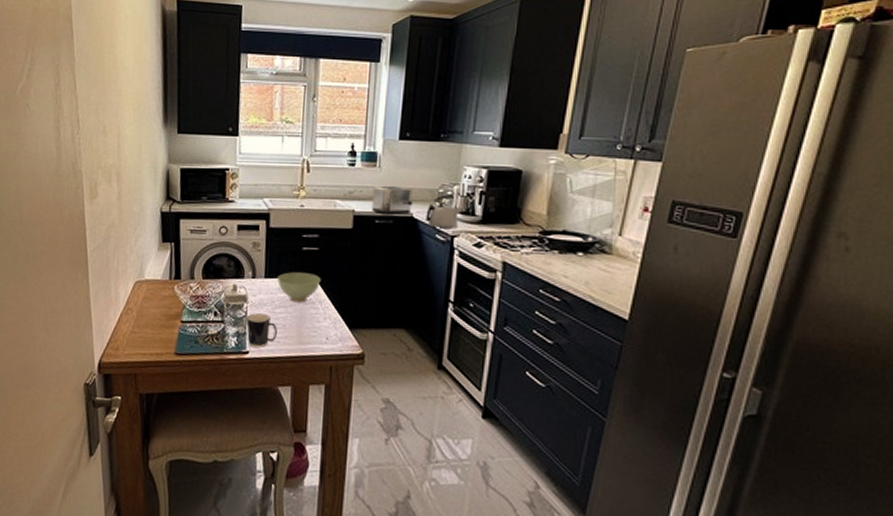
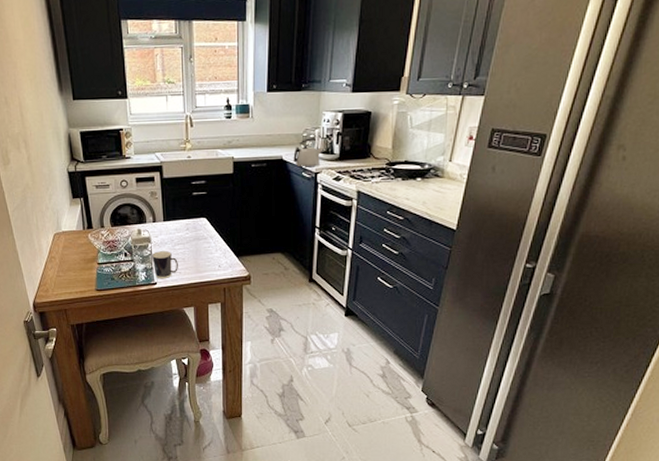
bowl: present [277,272,321,303] -> none [174,214,211,240]
toaster: present [371,185,413,215] -> none [247,133,281,160]

